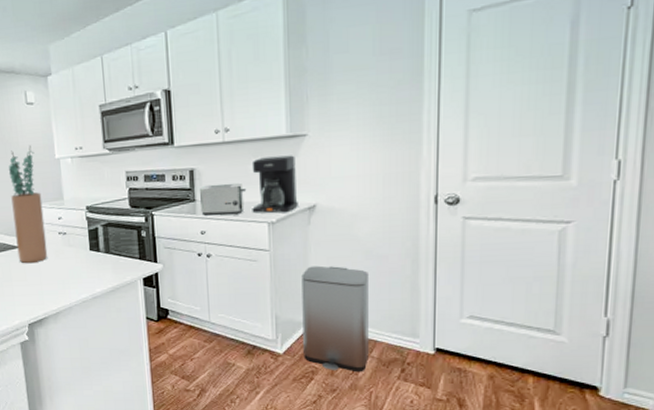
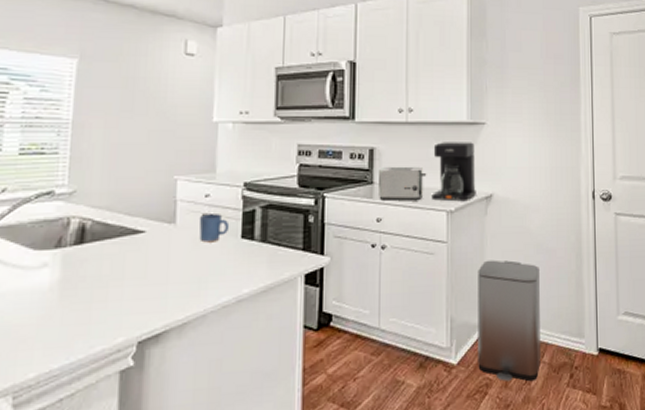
vase: present [8,146,48,263] -> none [139,103,187,254]
mug: none [56,232,80,254] -> present [198,214,230,243]

